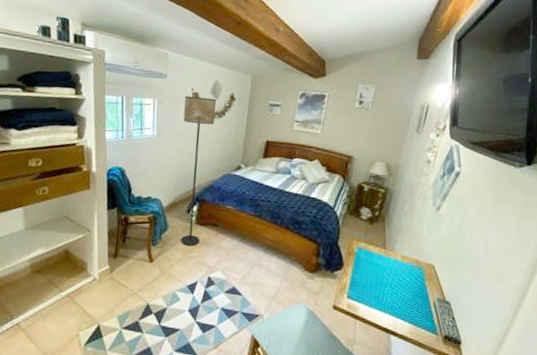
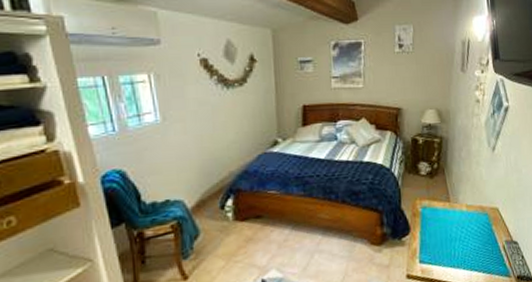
floor lamp: present [181,95,217,246] -> none [190,63,243,250]

